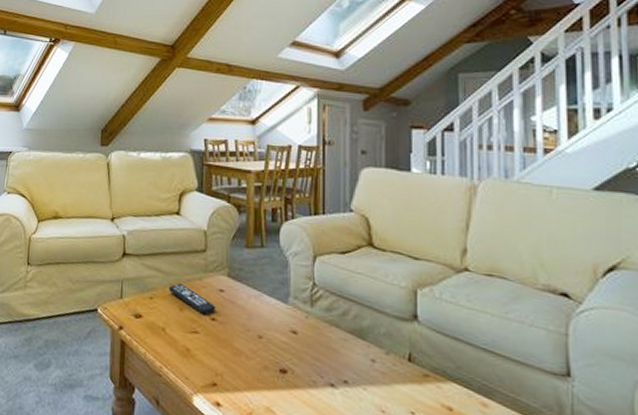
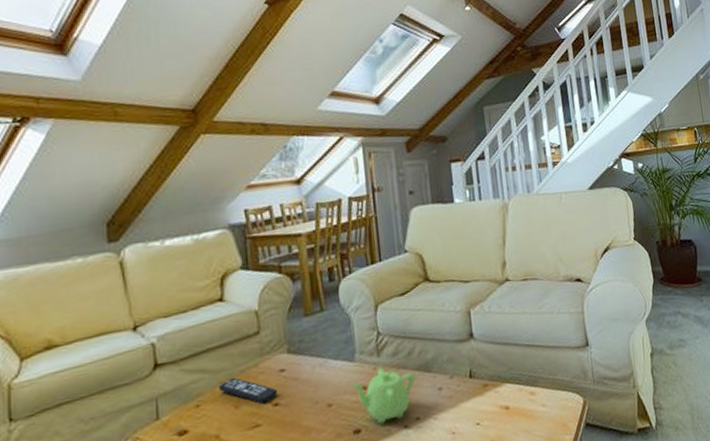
teapot: none [282,318,348,376] -> present [351,368,416,426]

